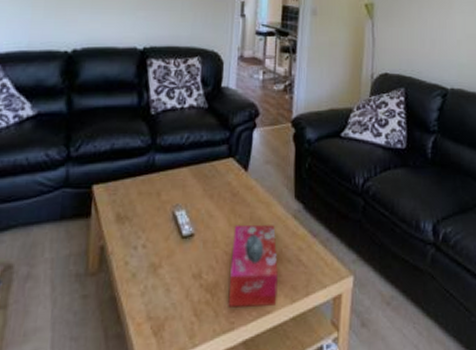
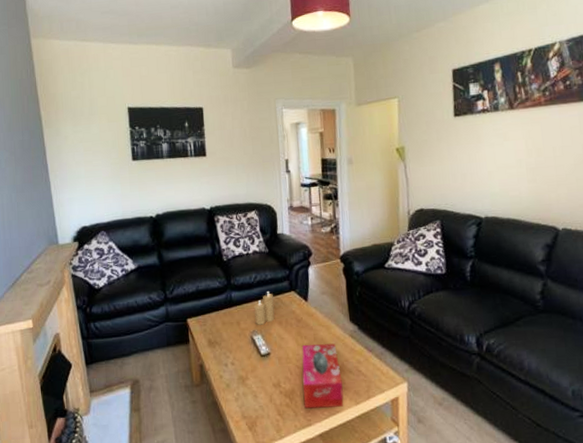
candle: none [180,156,207,198] -> present [253,291,275,325]

